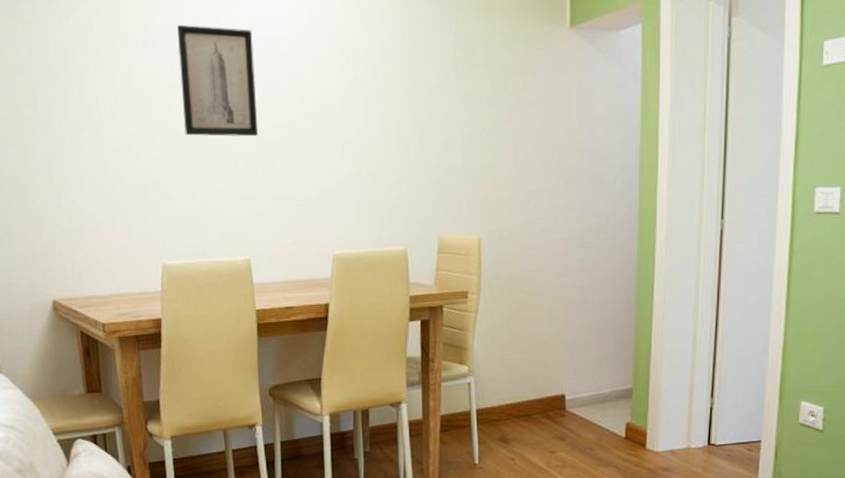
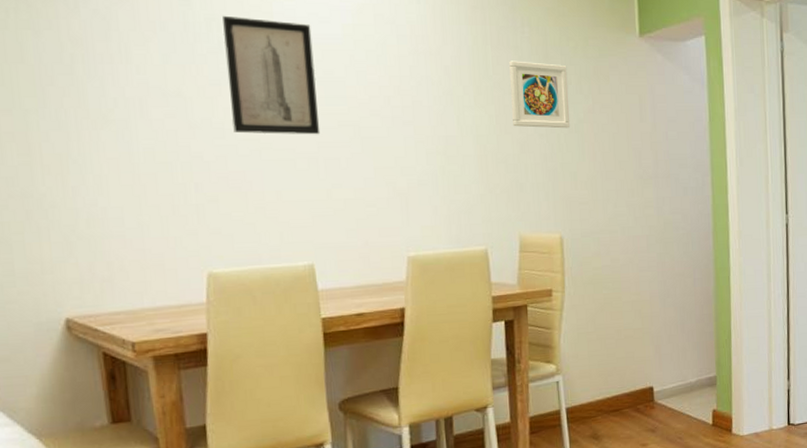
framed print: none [435,58,494,128] -> present [509,61,571,129]

